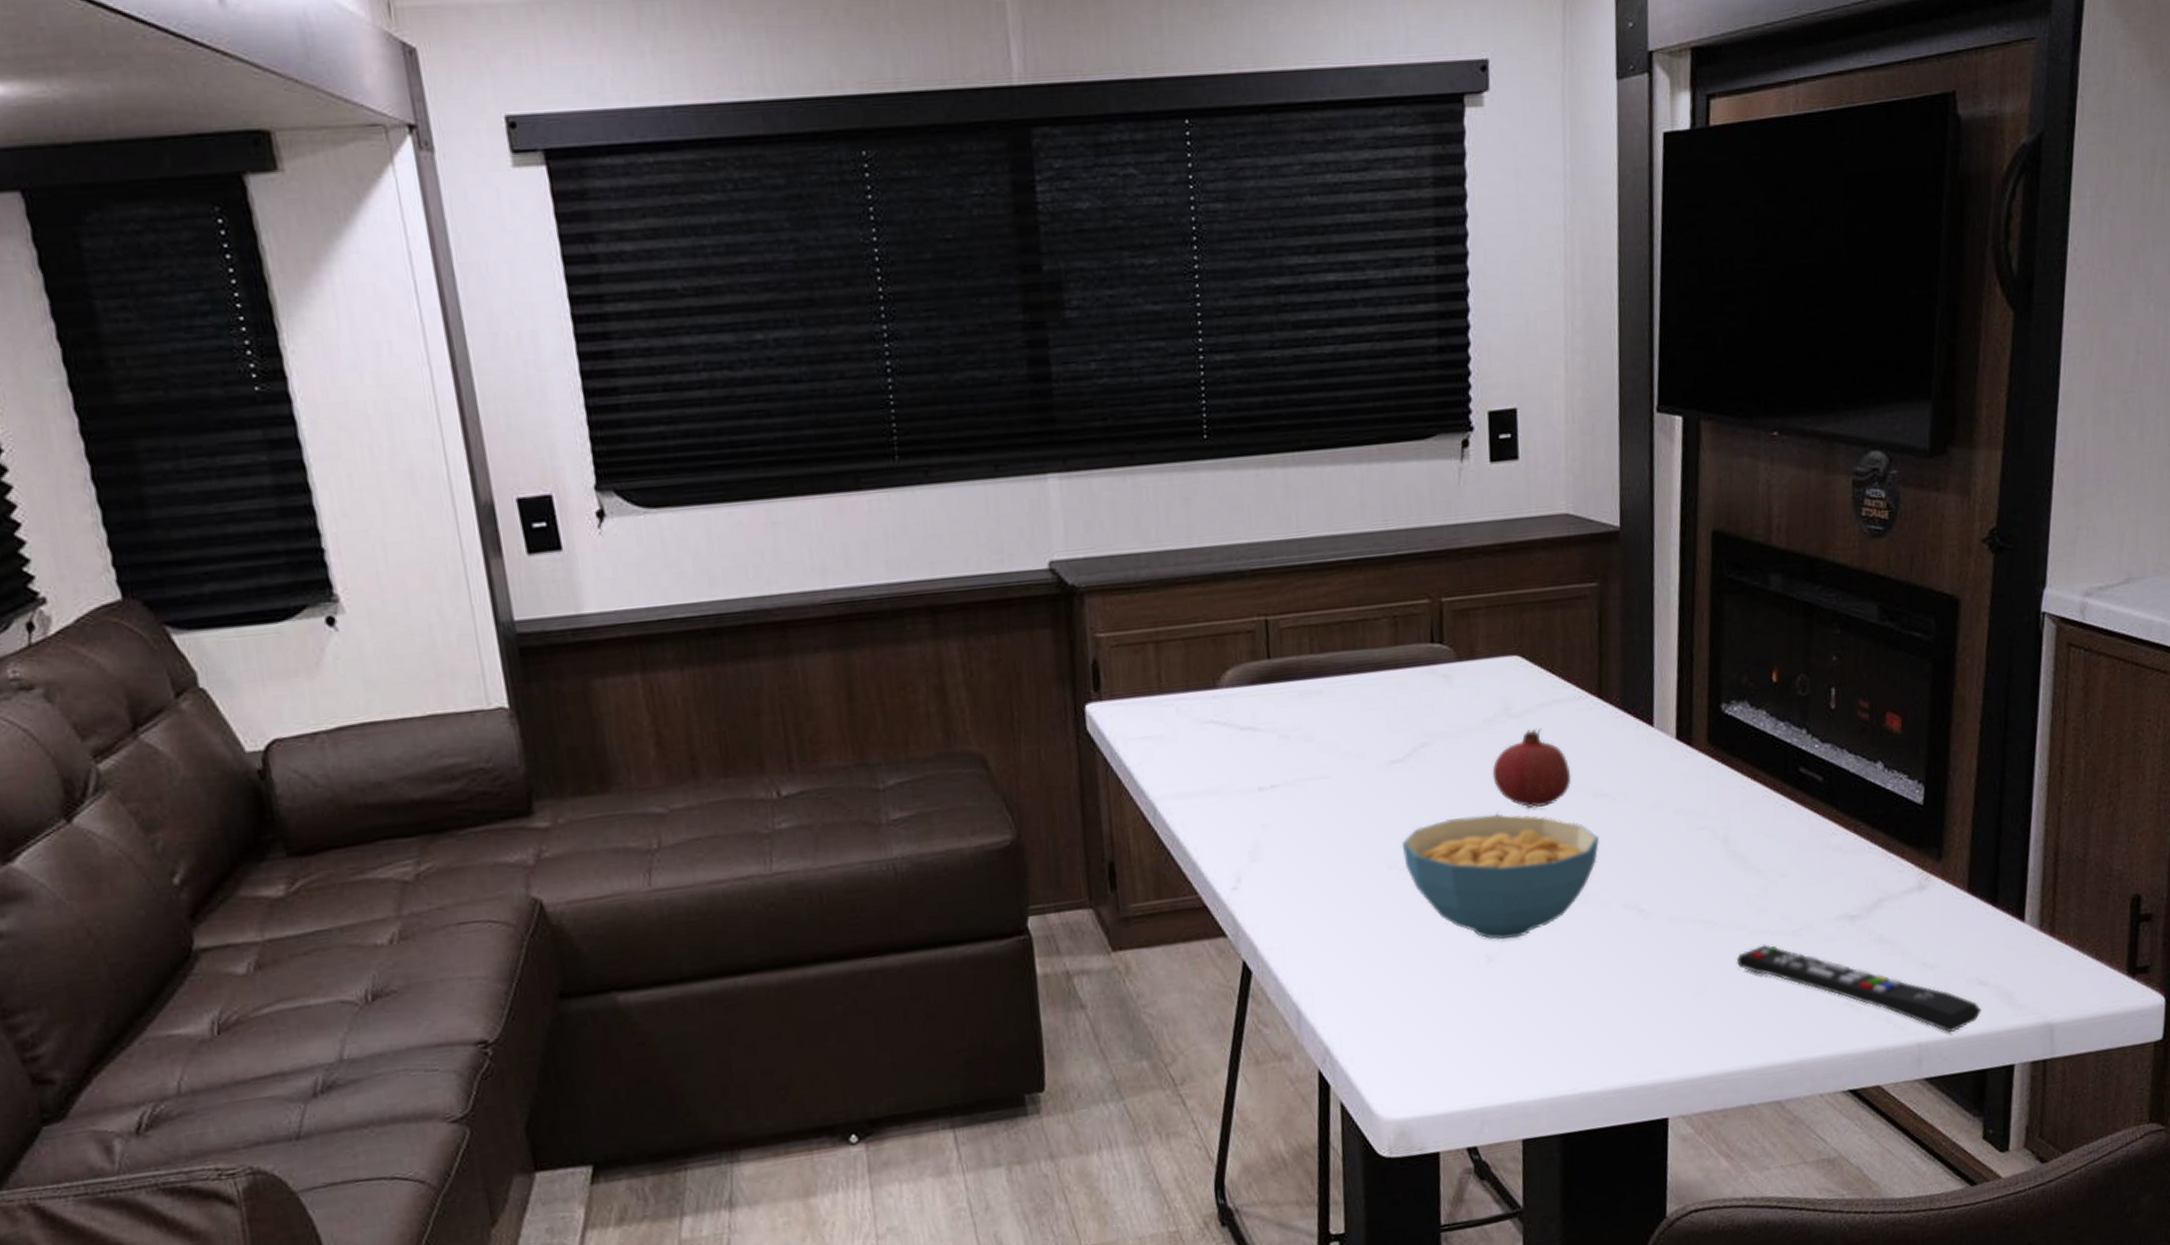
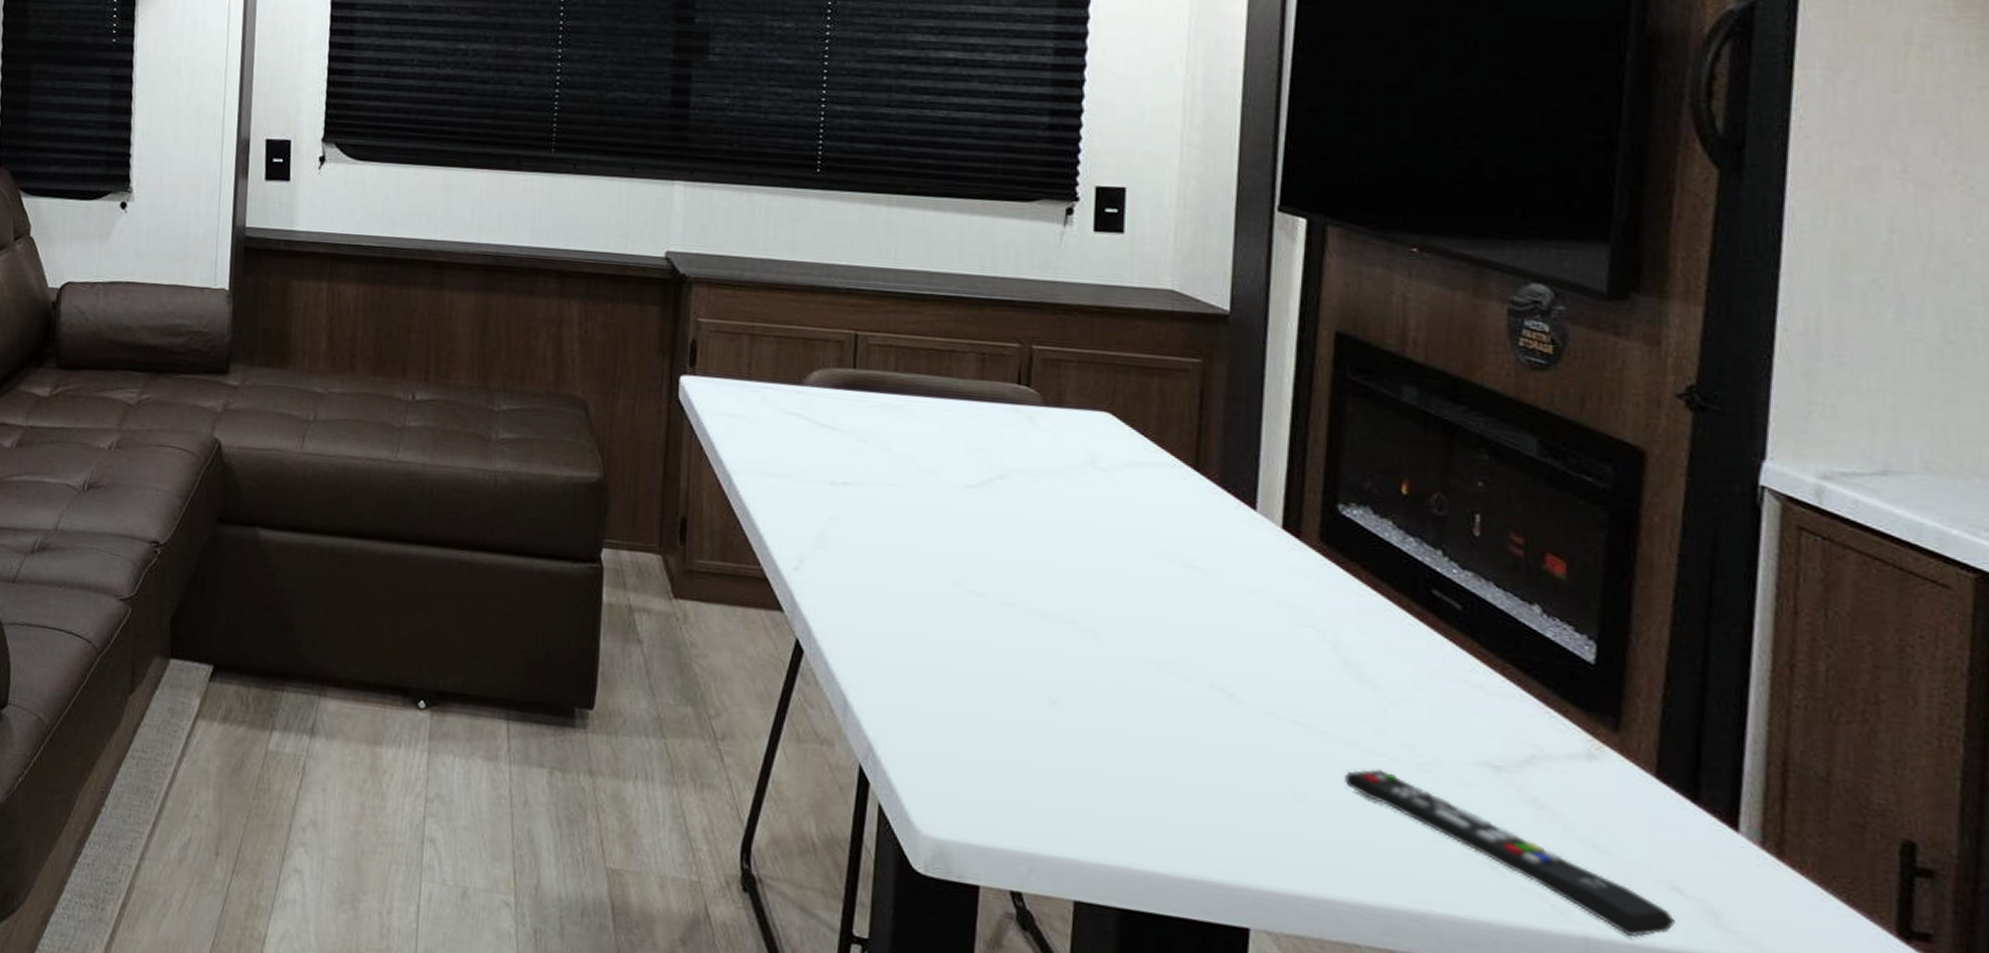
cereal bowl: present [1403,813,1599,940] -> none [970,553,1185,689]
fruit: present [1492,728,1572,808] -> none [1071,485,1159,564]

